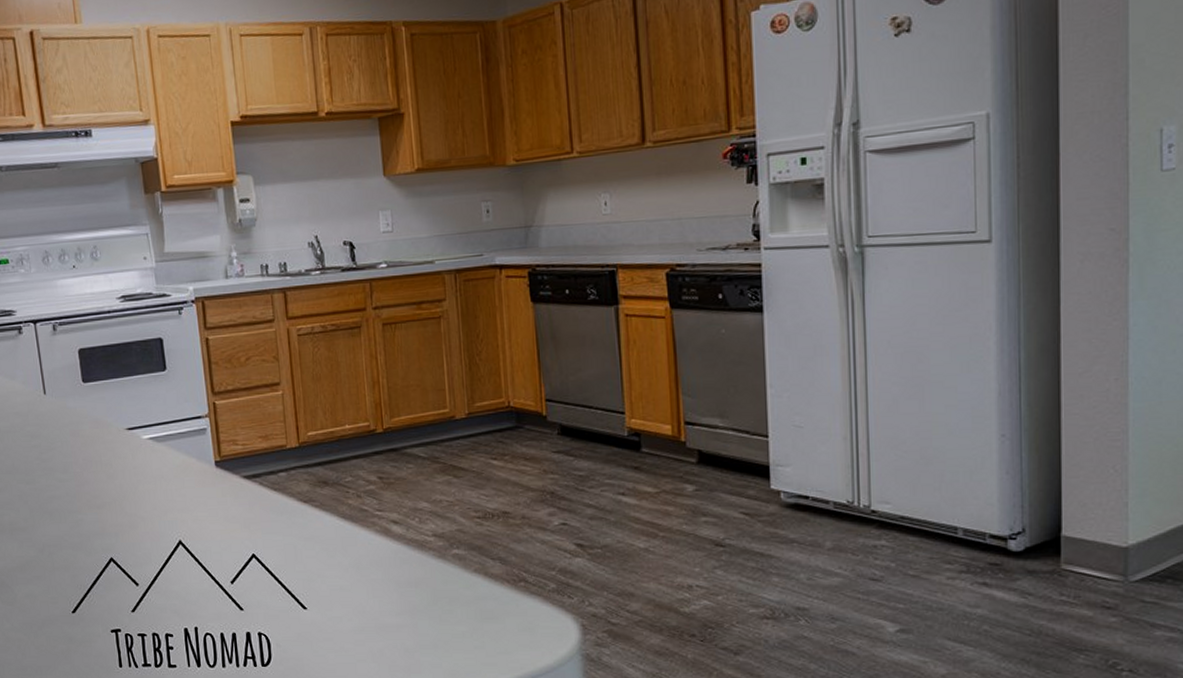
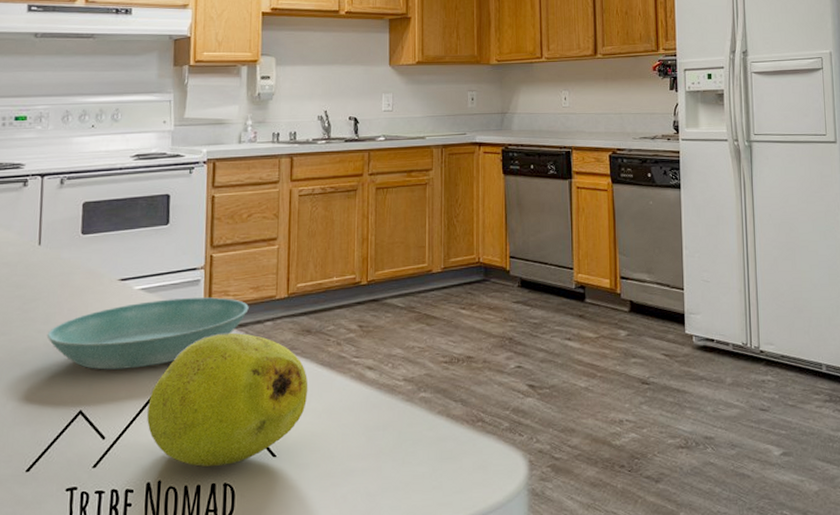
saucer: none [67,446,260,519] -> present [46,297,249,370]
fruit: none [174,483,332,615] -> present [147,332,308,467]

